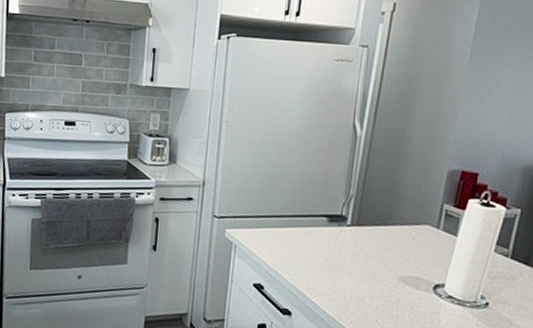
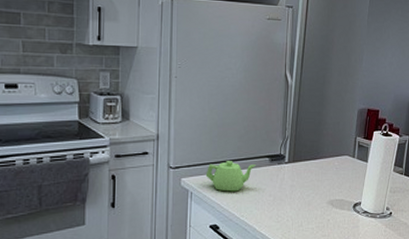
teapot: none [252,216,311,251] -> present [205,161,256,192]

